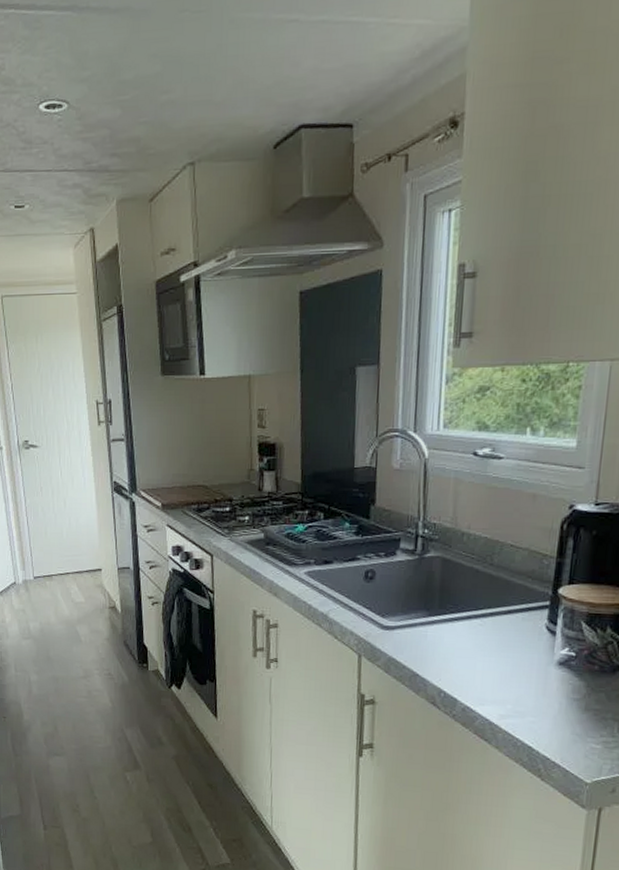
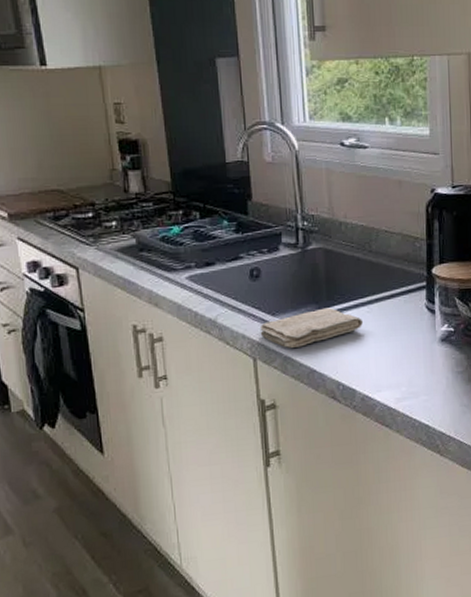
washcloth: none [368,615,475,650] -> present [260,307,364,348]

